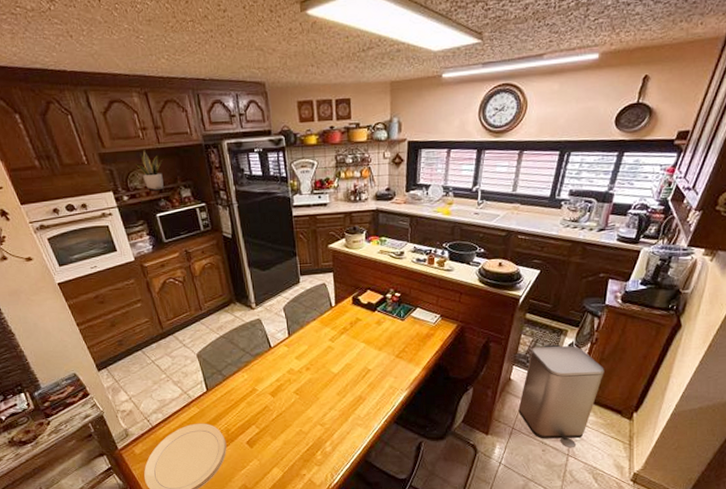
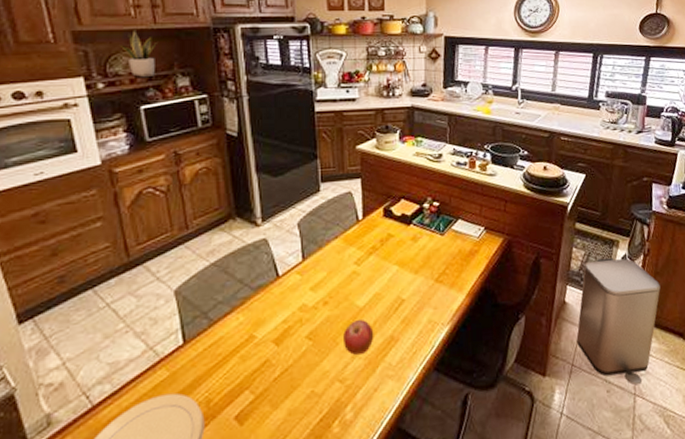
fruit: none [322,382,346,407] -> present [343,318,374,355]

